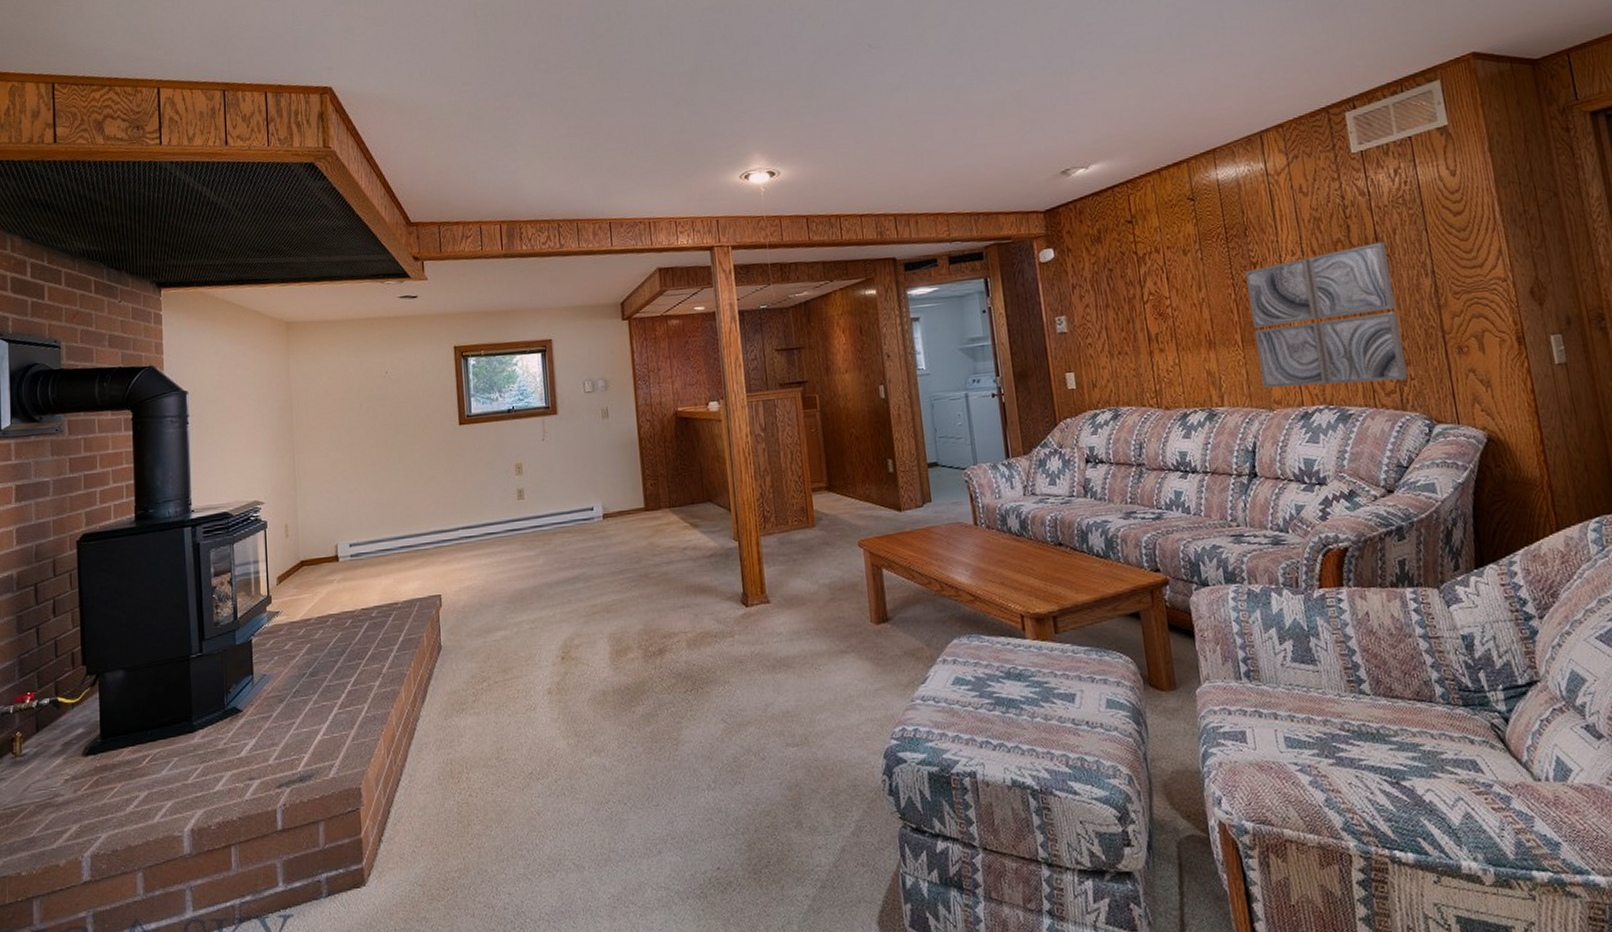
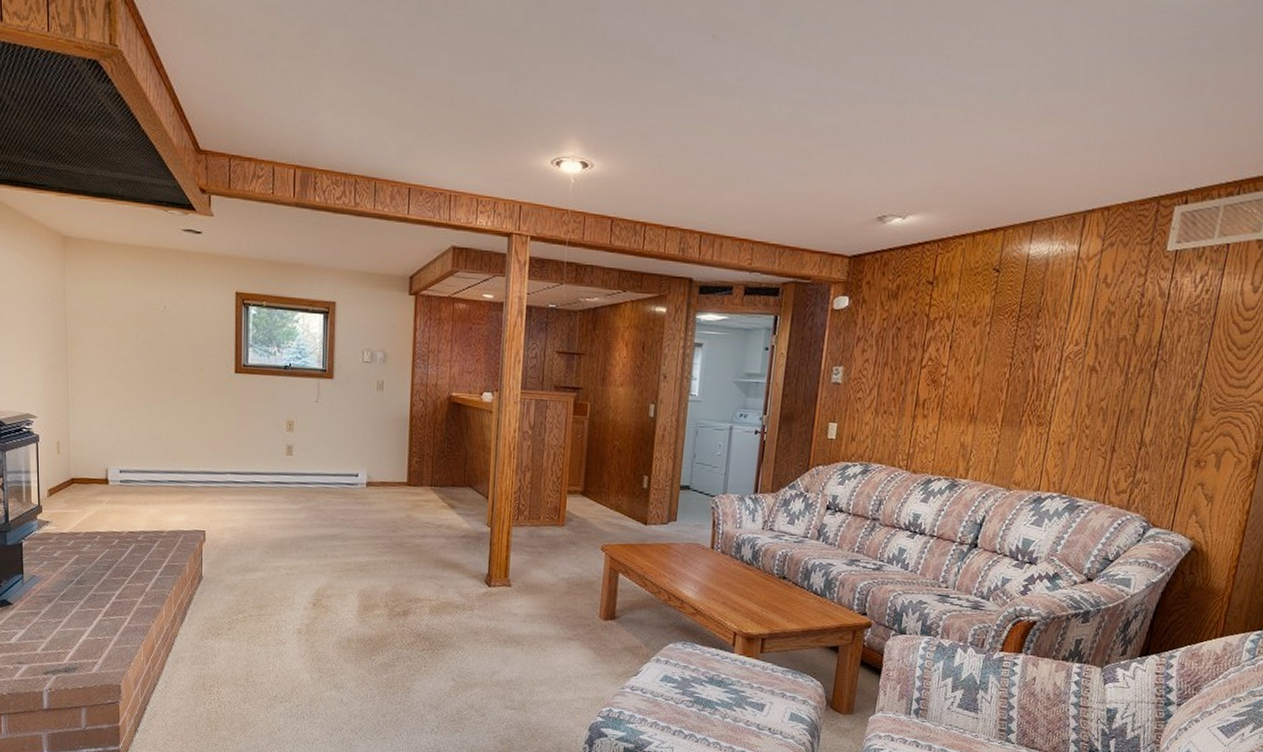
wall art: present [1245,241,1409,388] -> none [1007,346,1167,482]

